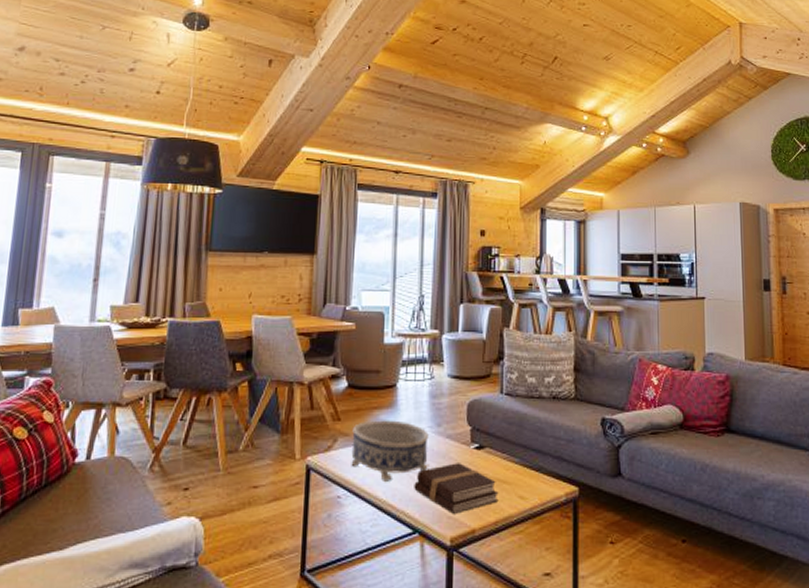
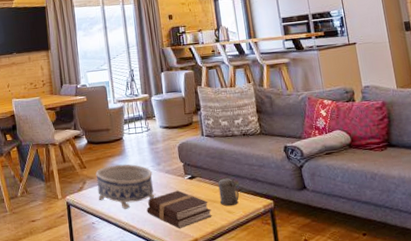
beer stein: none [512,452,537,490] -> present [218,177,239,206]

